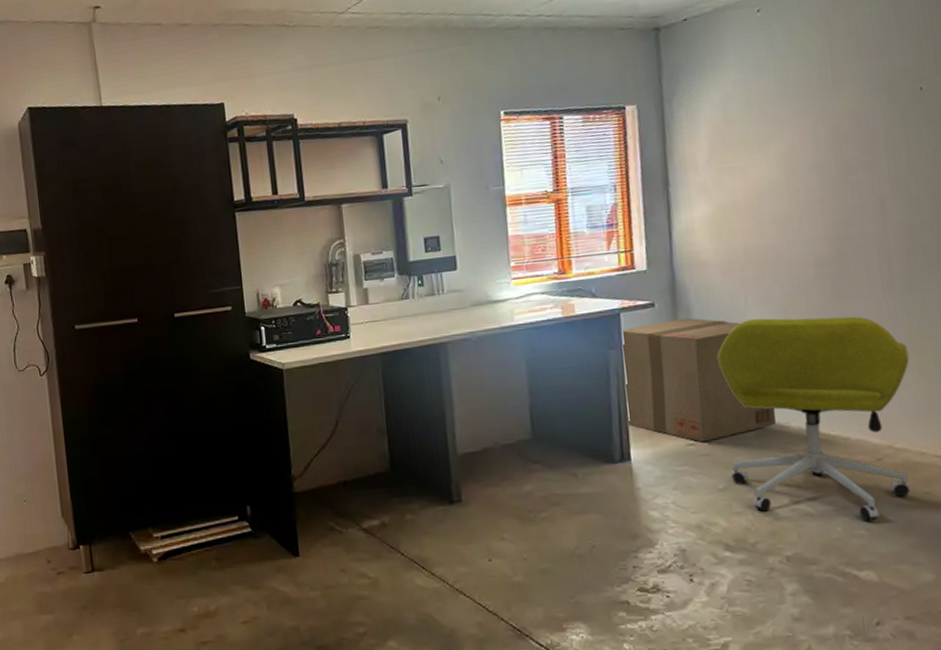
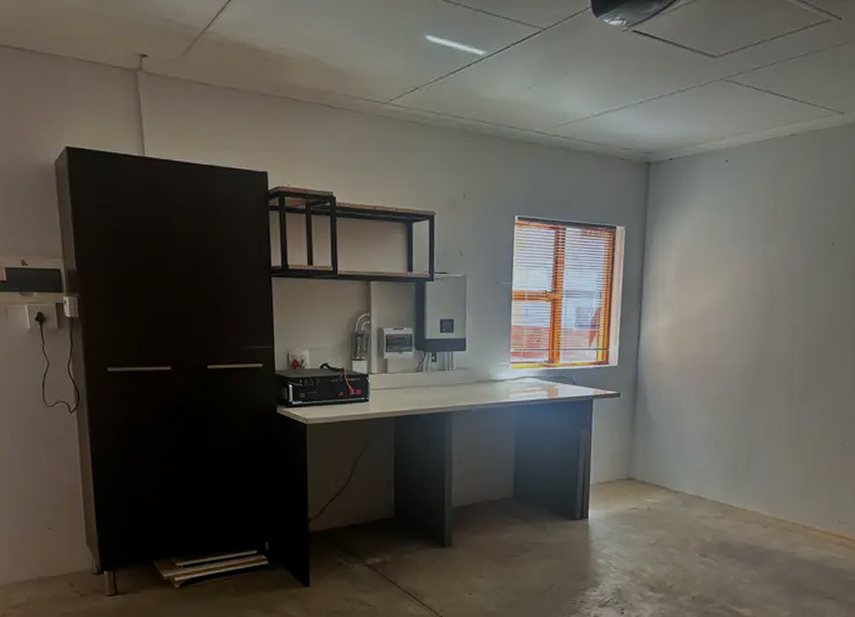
cardboard box: present [620,317,776,443] -> none [588,407,699,507]
office chair: present [717,316,911,521] -> none [660,413,796,572]

